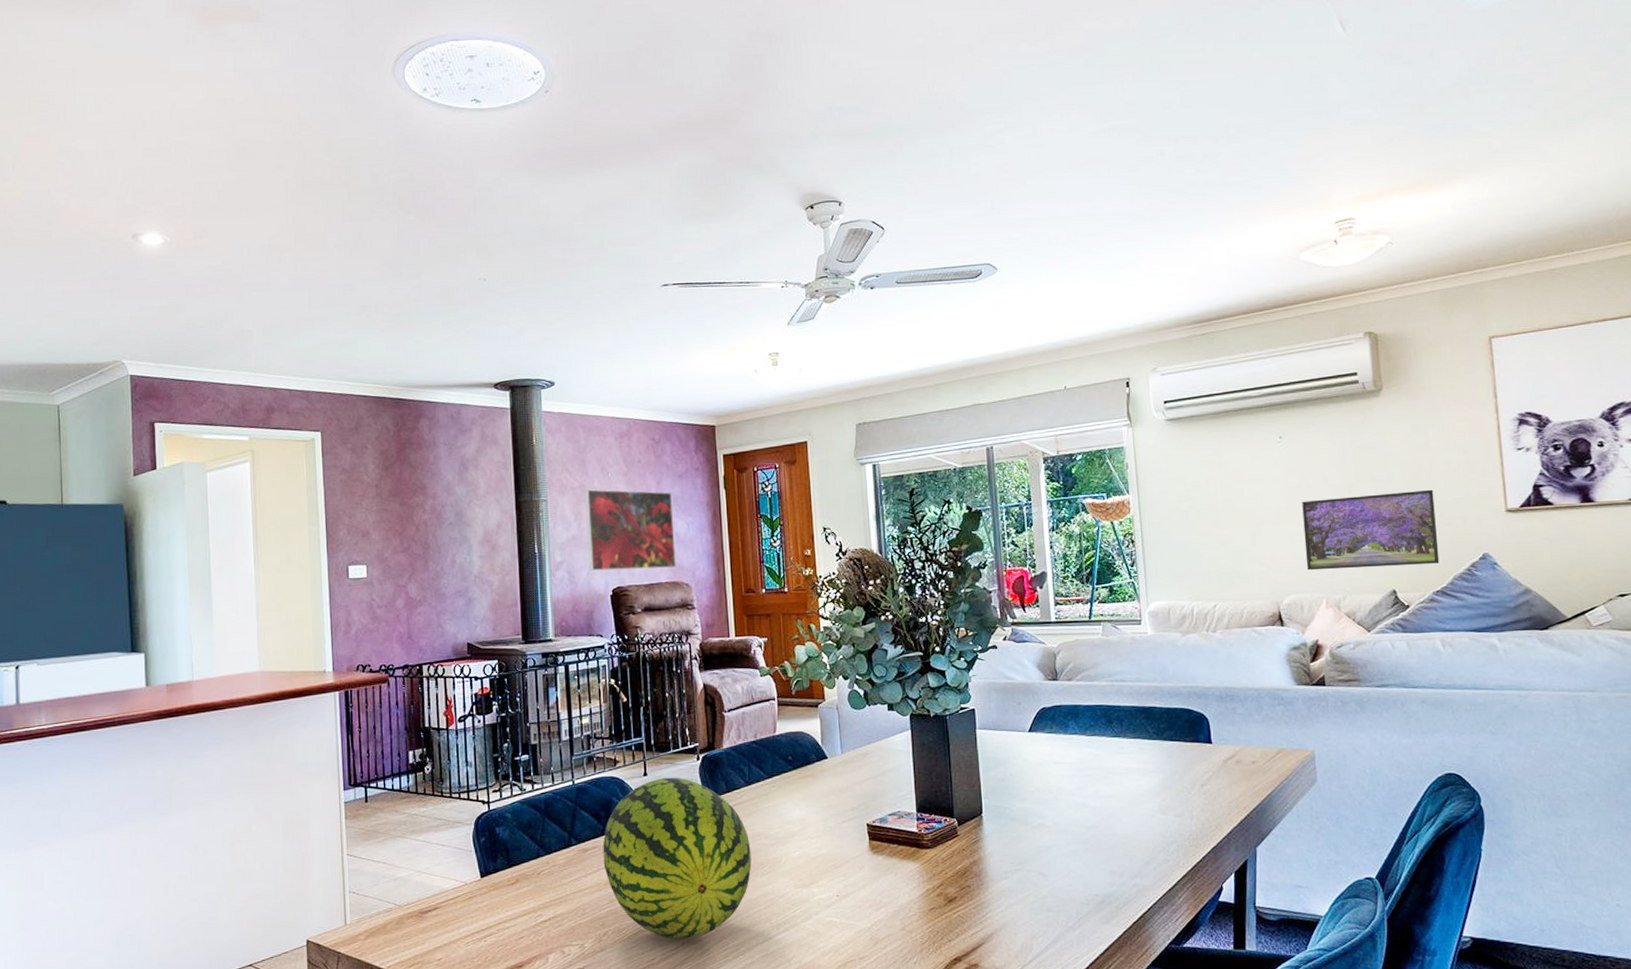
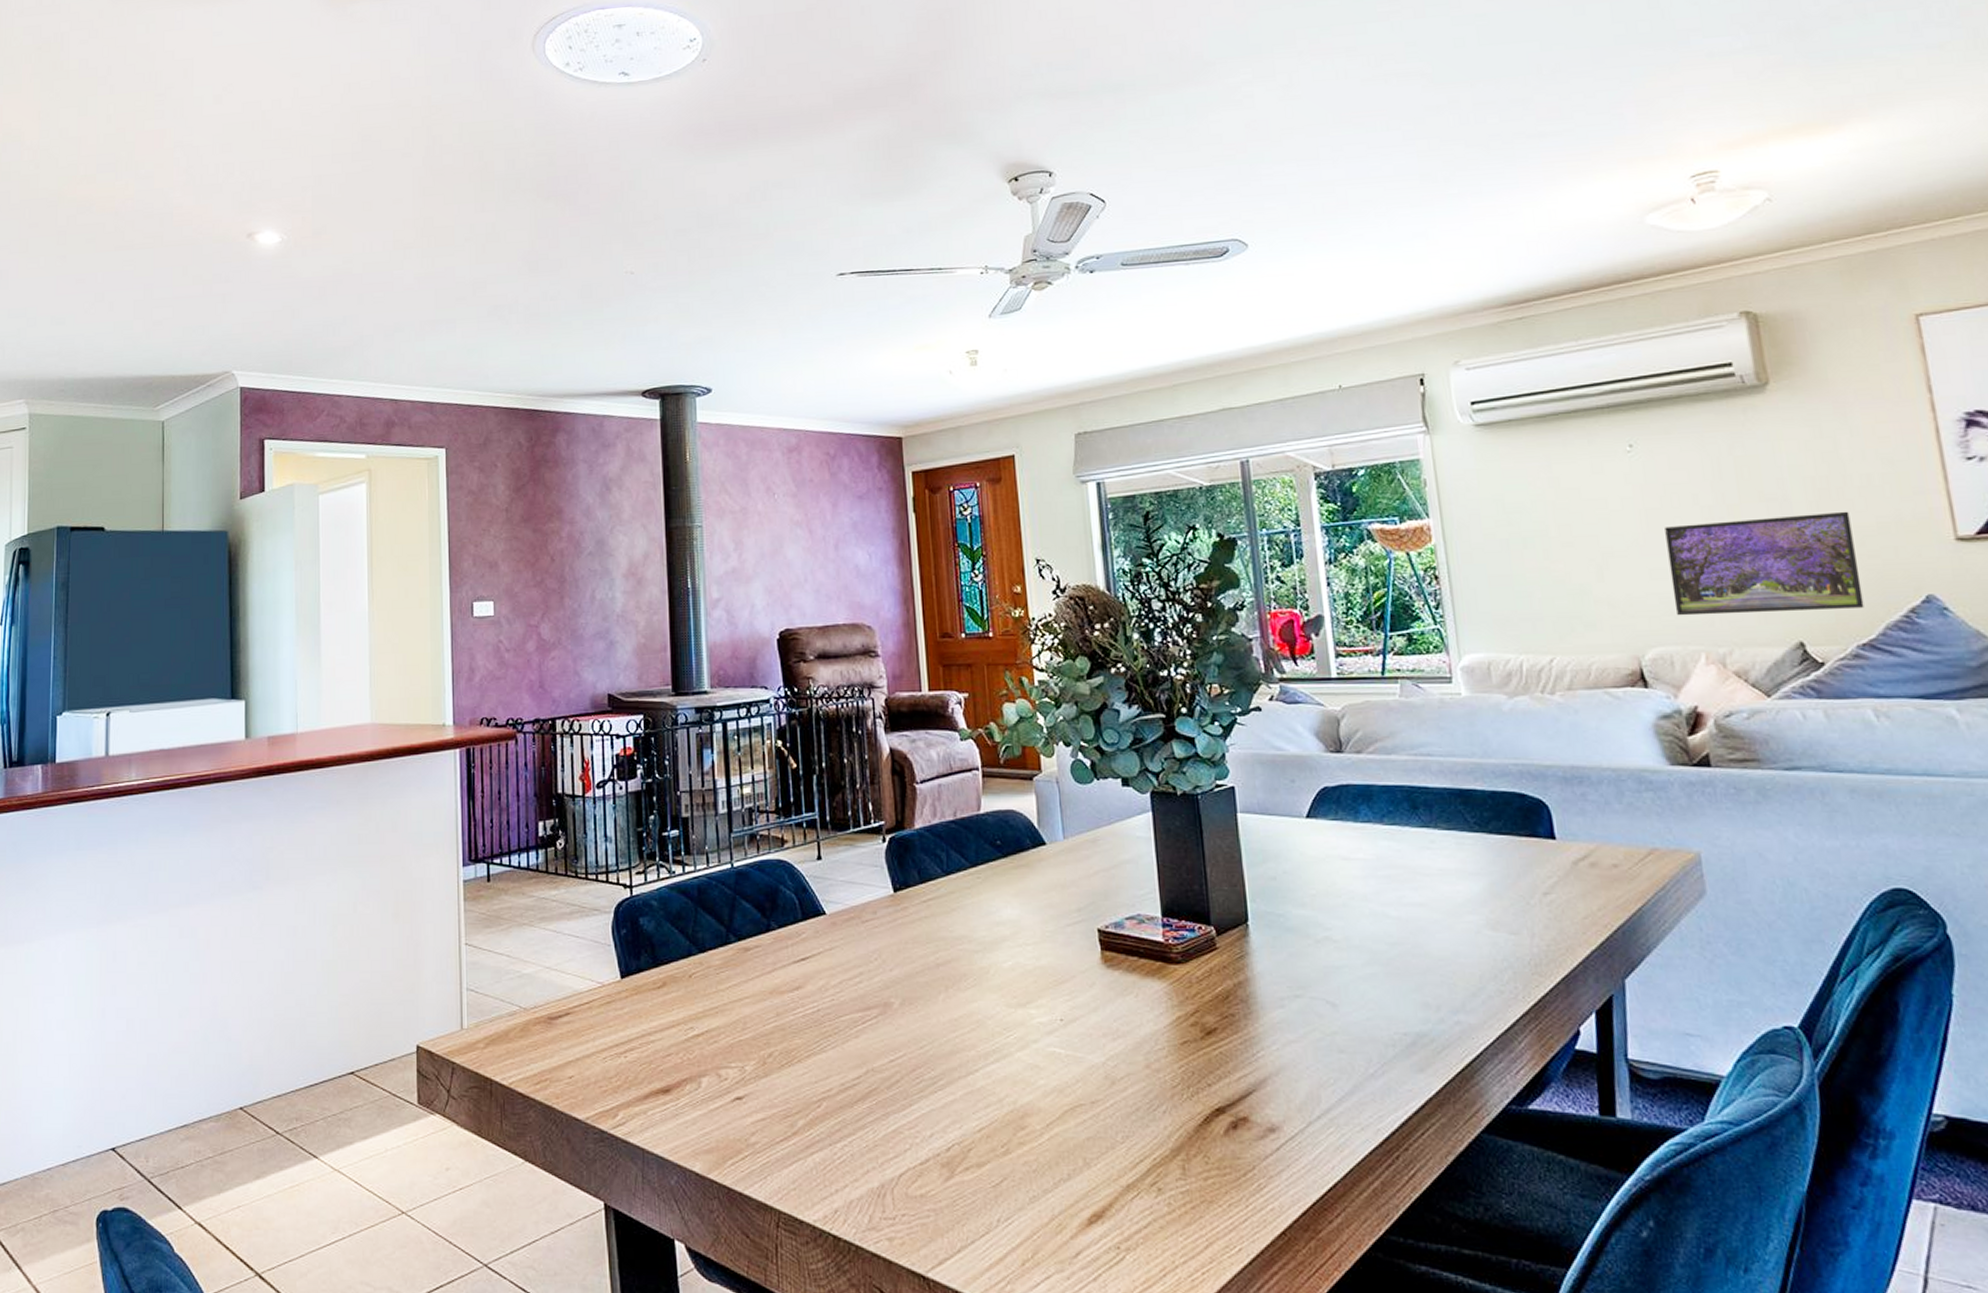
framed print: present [584,489,677,571] -> none [746,513,857,611]
fruit: present [602,777,752,939] -> none [767,862,952,1066]

